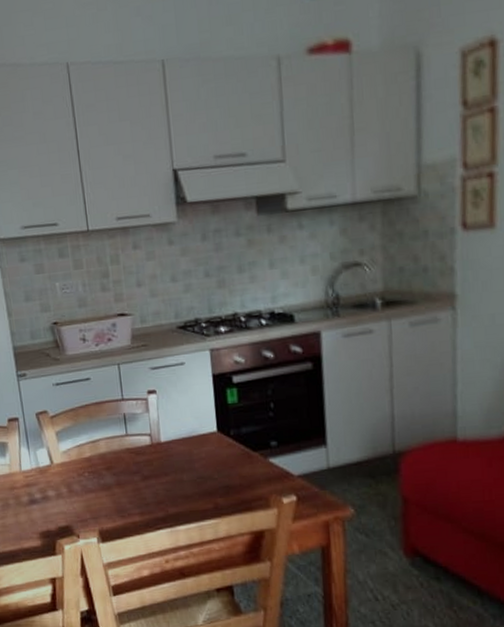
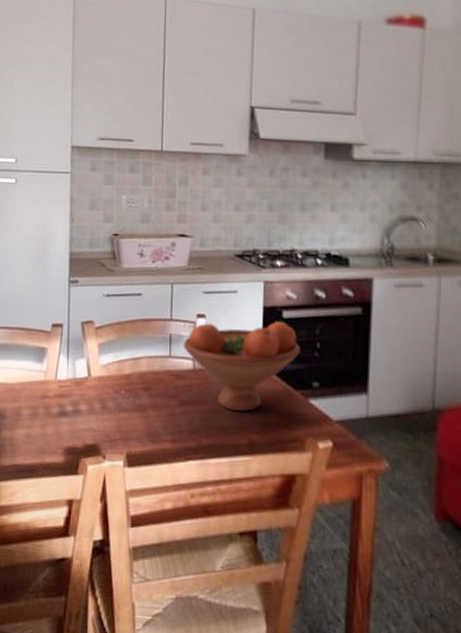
fruit bowl: none [137,387,255,478] -> present [183,322,300,411]

